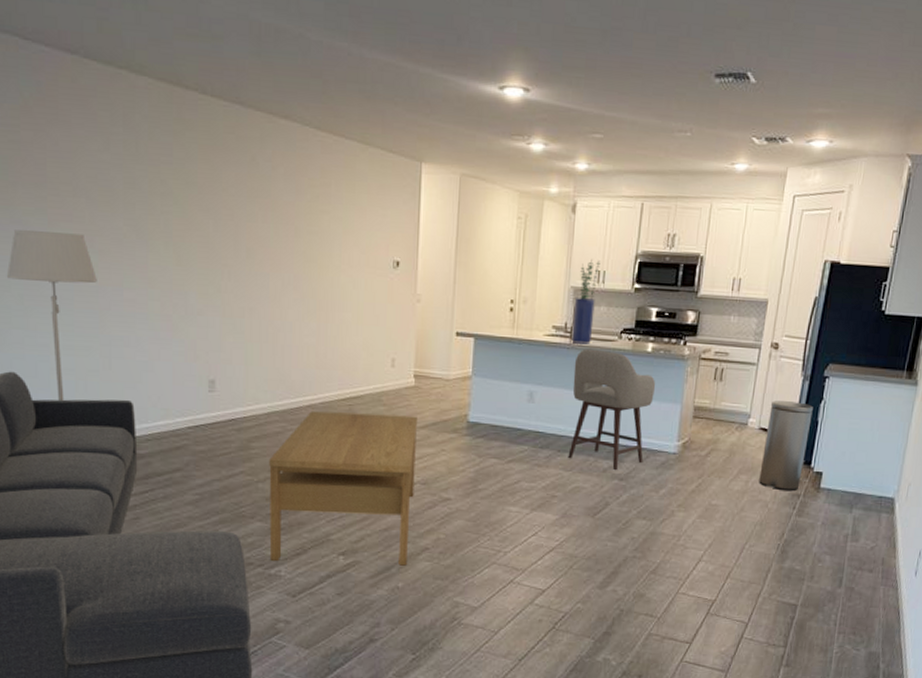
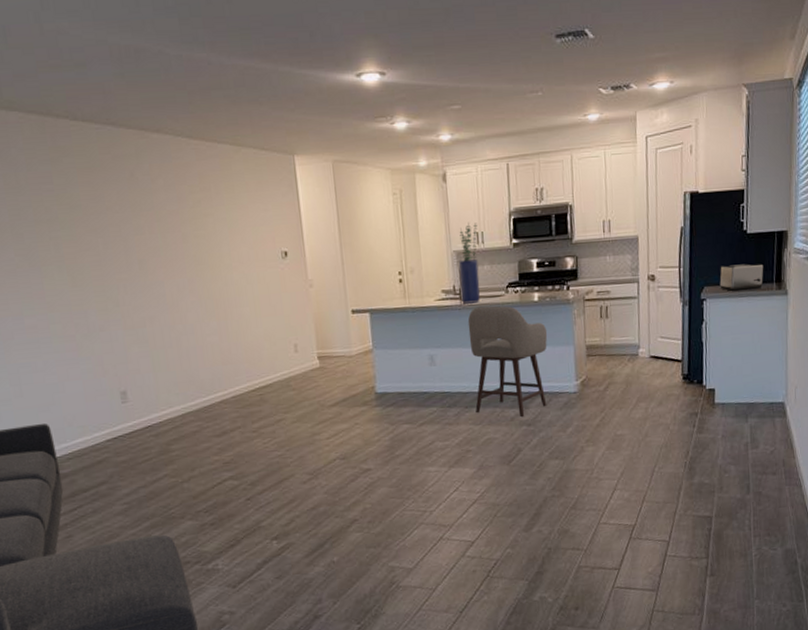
coffee table: present [269,411,417,566] -> none [190,395,339,556]
pedal bin: present [759,401,813,492] -> none [656,326,697,412]
toaster: none [846,344,897,374] -> present [719,263,764,291]

